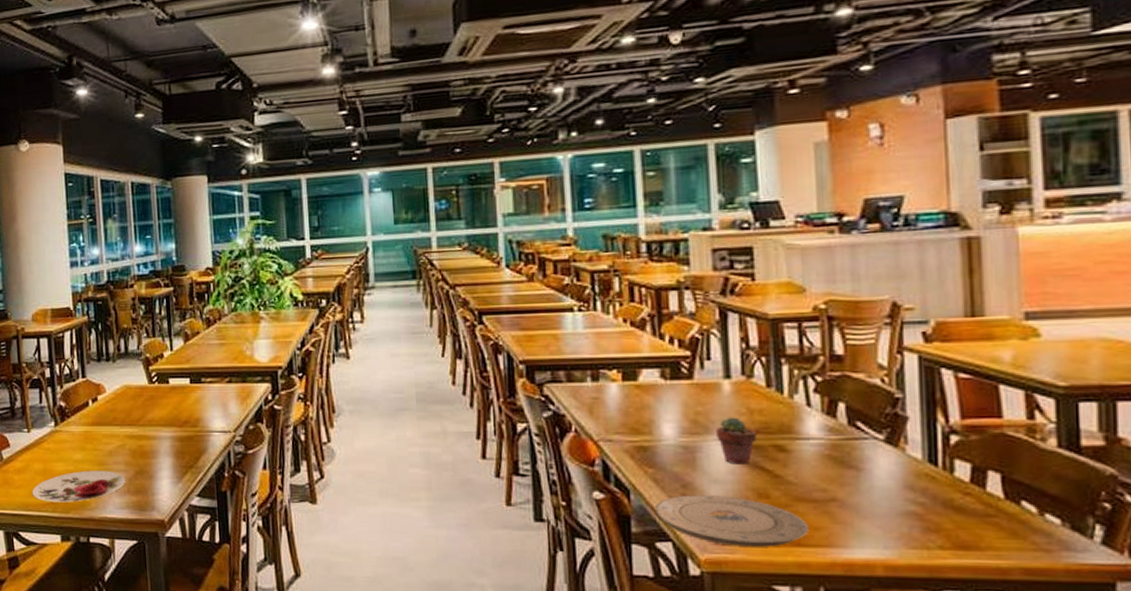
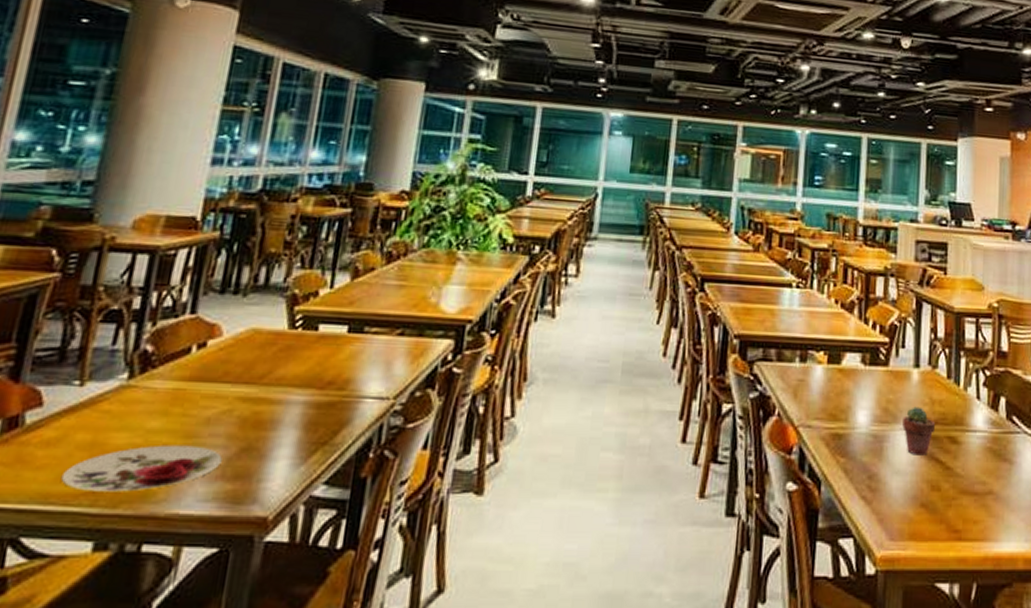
plate: present [654,495,809,547] -> none [841,487,969,542]

